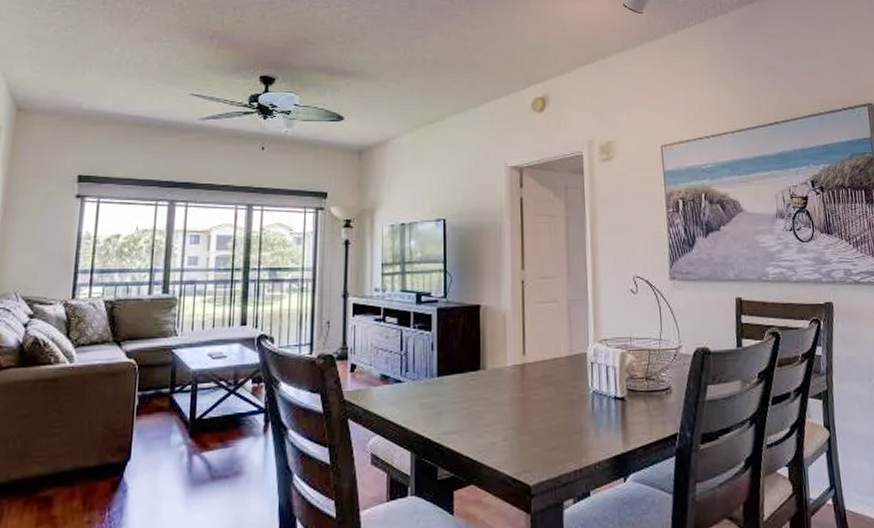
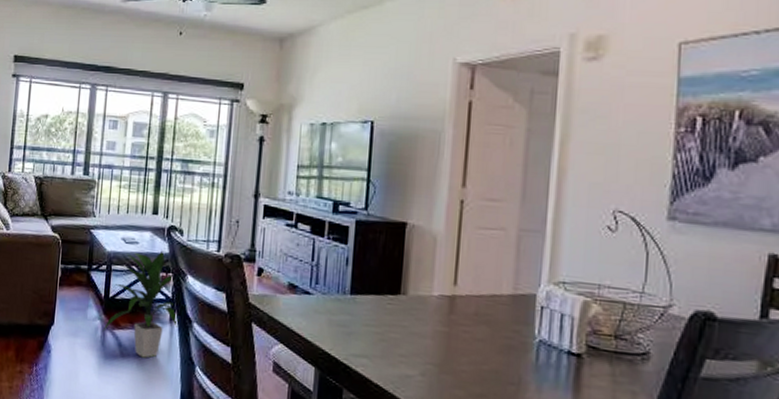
indoor plant: none [189,361,274,477] -> present [102,250,179,358]

